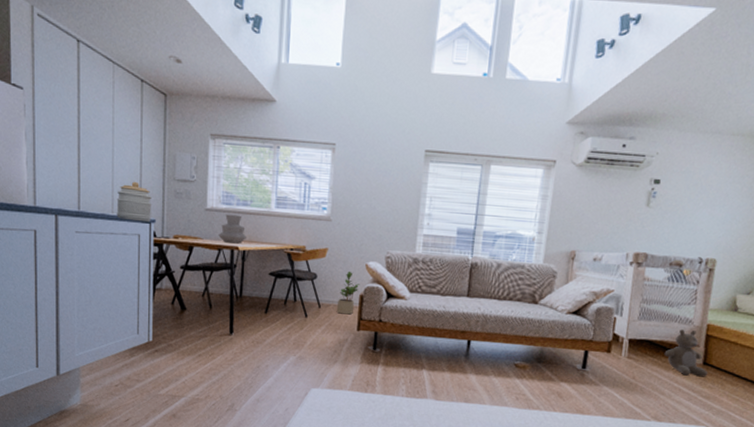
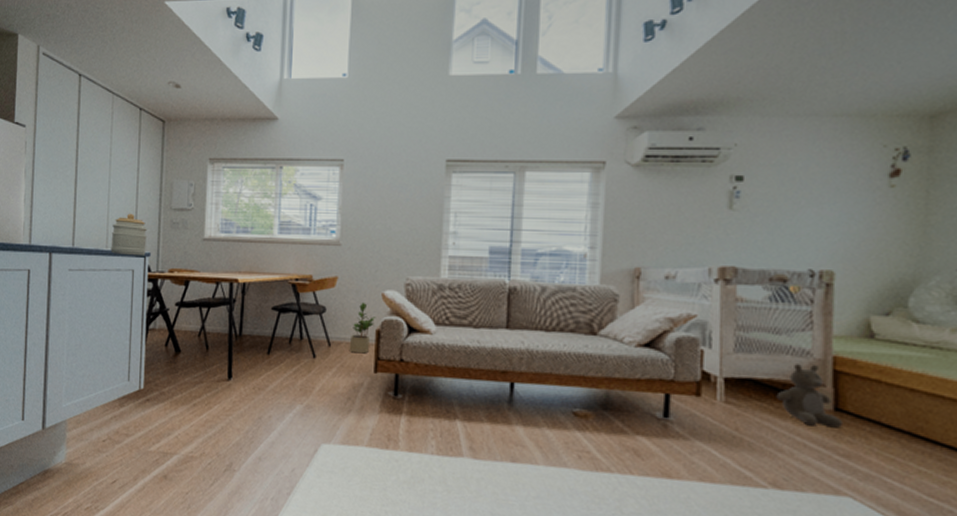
vase: present [218,214,248,245] -> none [216,243,248,277]

